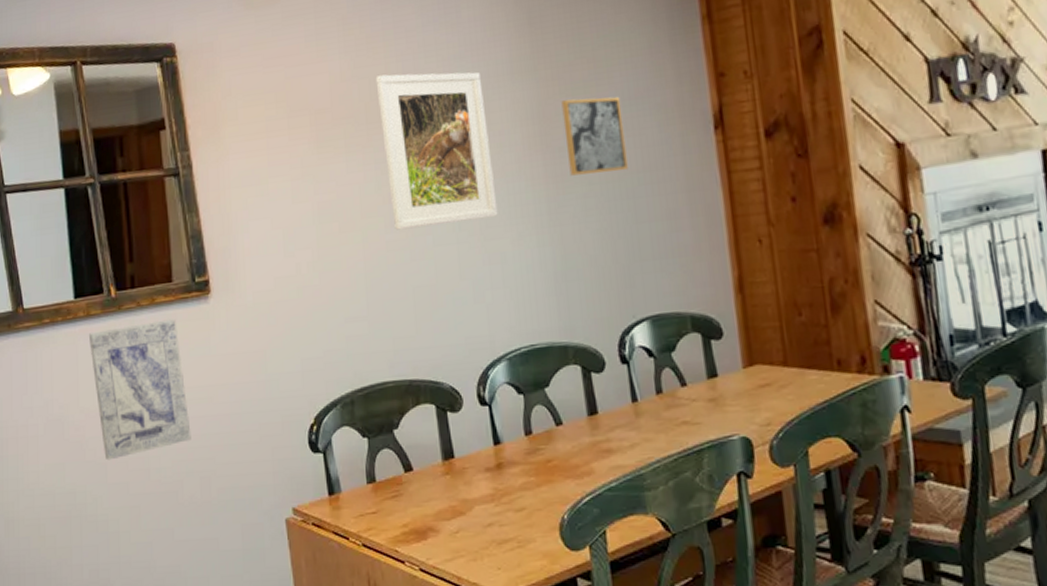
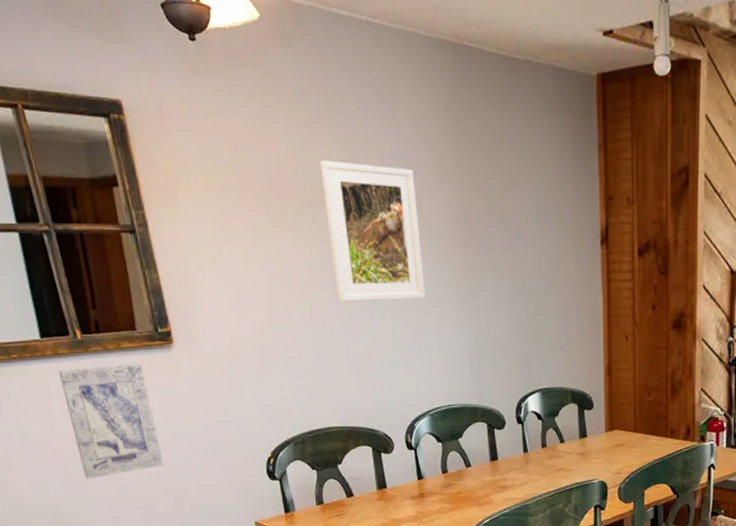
wall art: present [561,96,628,176] -> none [481,204,532,271]

